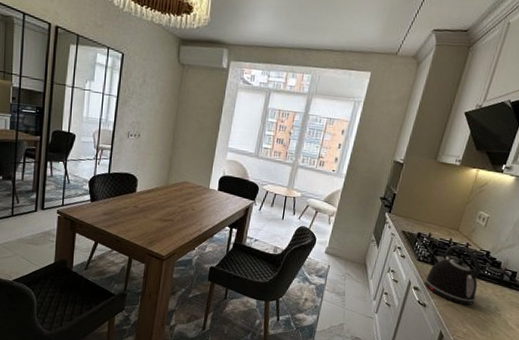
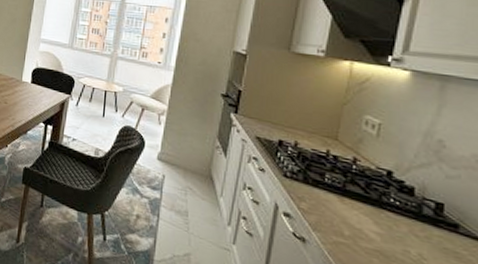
kettle: present [424,245,481,306] -> none [298,158,383,247]

